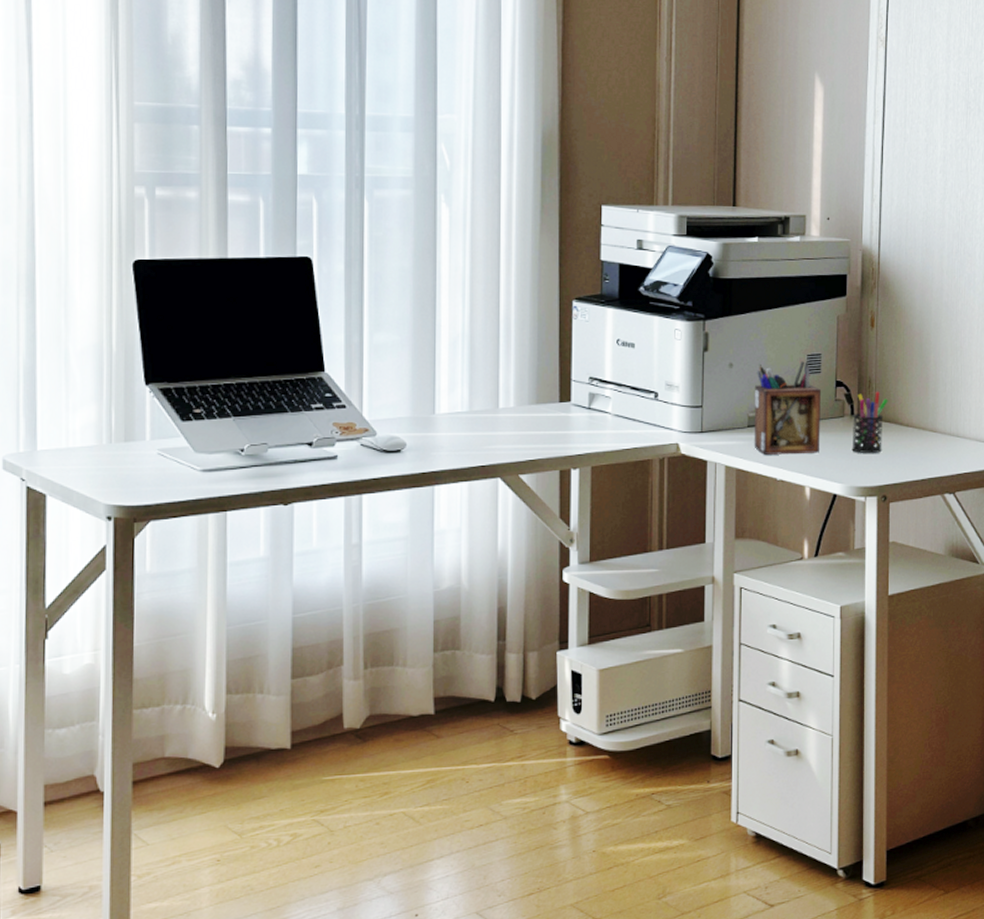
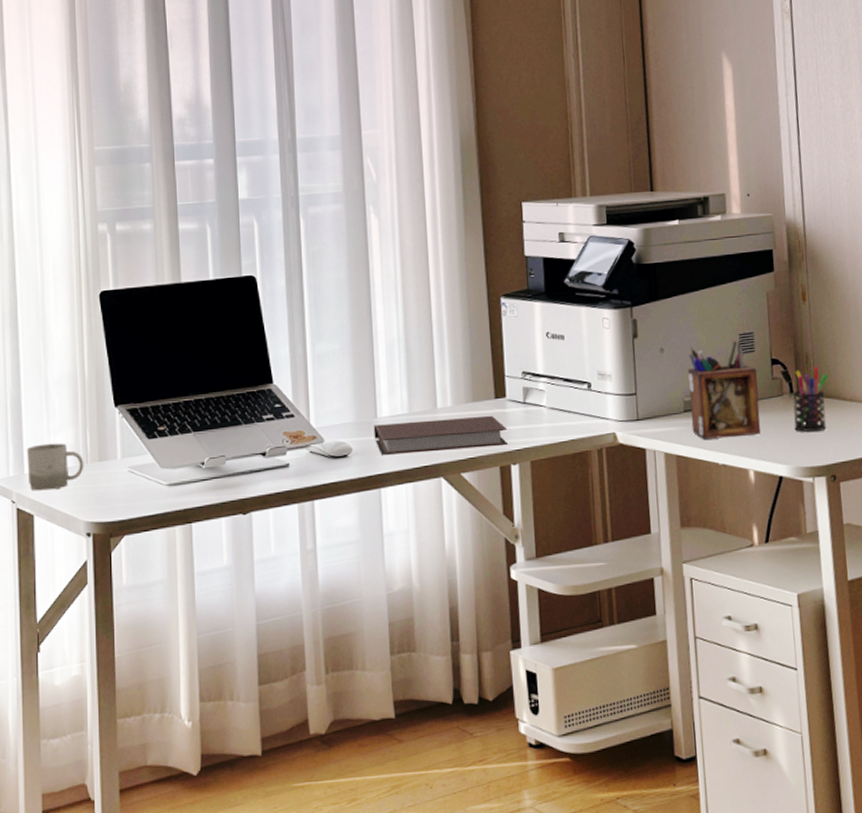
cup: none [40,419,107,469] -> present [27,443,84,491]
notebook: none [430,418,570,452] -> present [373,415,509,455]

